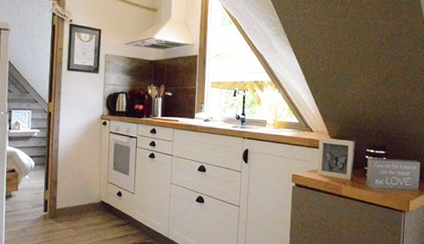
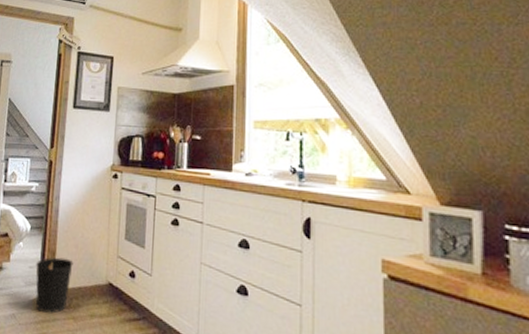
wastebasket: none [41,185,72,226] -> present [36,257,74,314]

